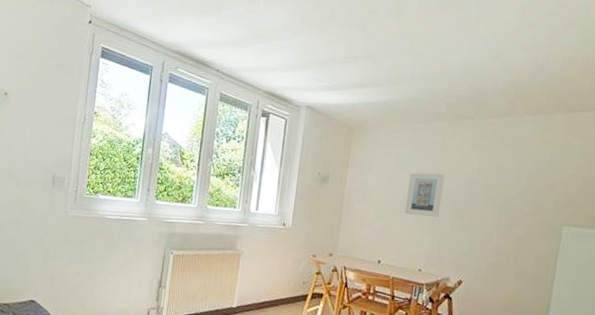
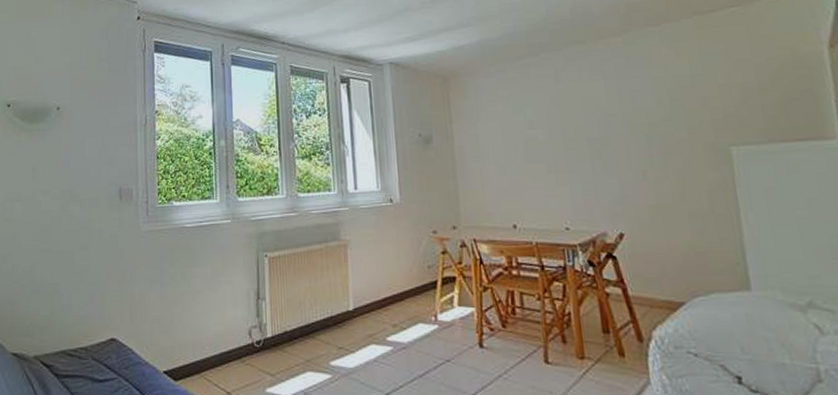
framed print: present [404,172,445,217] -> none [527,110,574,164]

